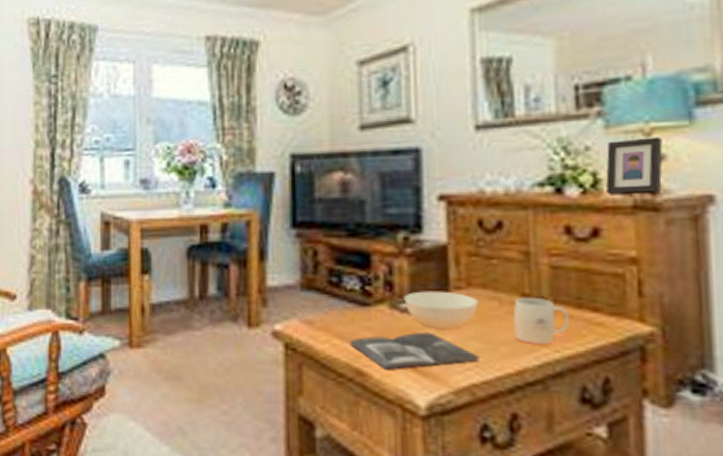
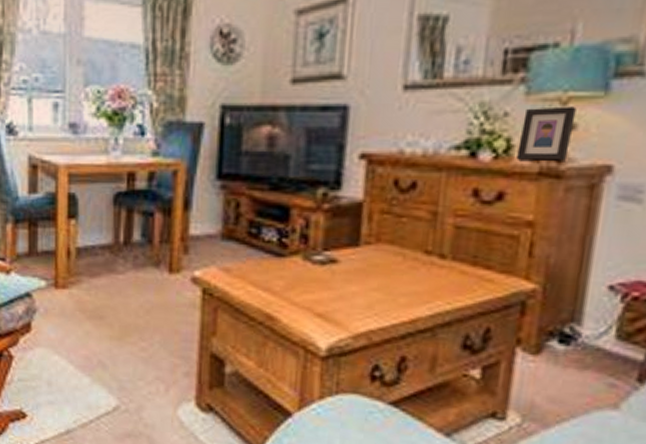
magazine: present [350,332,480,370] -> none [263,282,380,316]
bowl: present [404,291,479,329] -> none [317,244,385,281]
mug: present [512,298,571,345] -> none [412,254,466,297]

